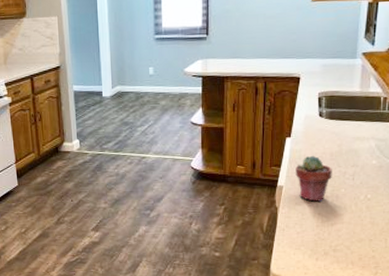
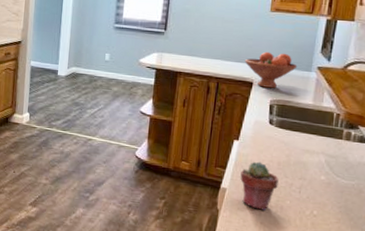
fruit bowl: none [290,43,343,81] -> present [244,51,298,88]

